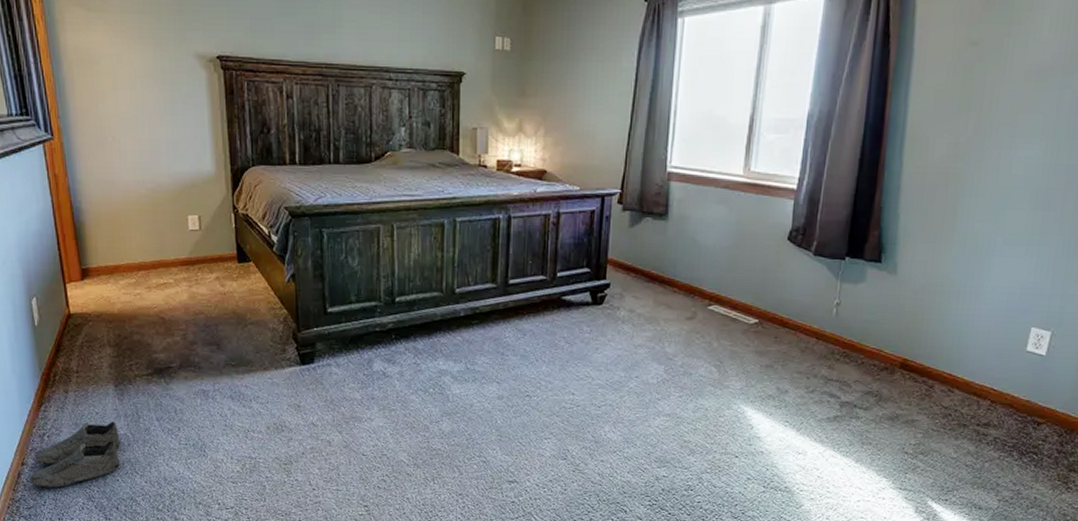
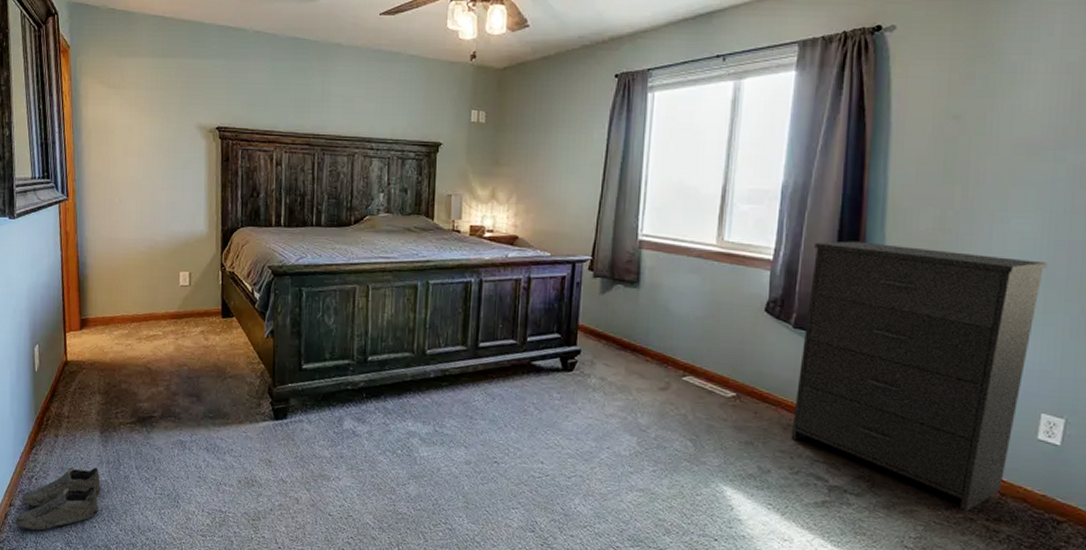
dresser: none [808,169,1048,420] -> present [791,241,1048,513]

